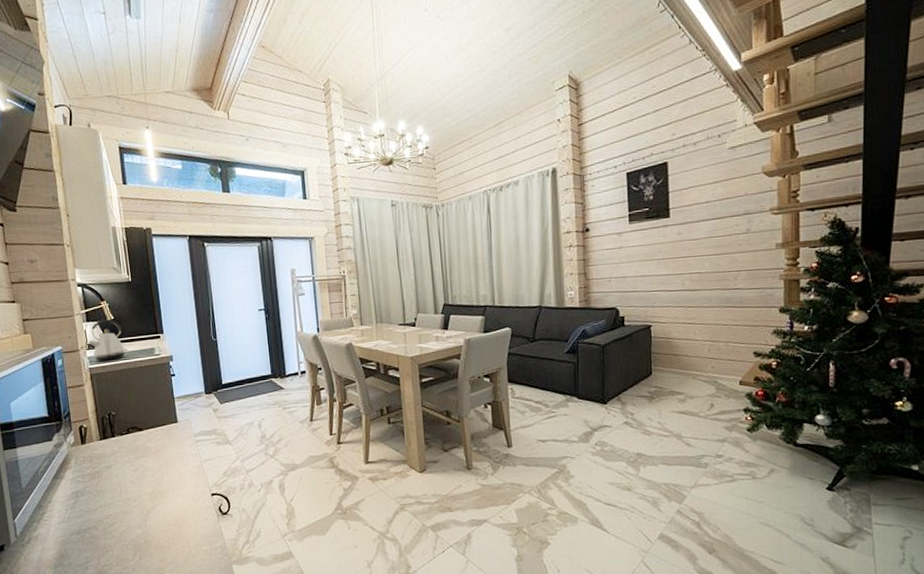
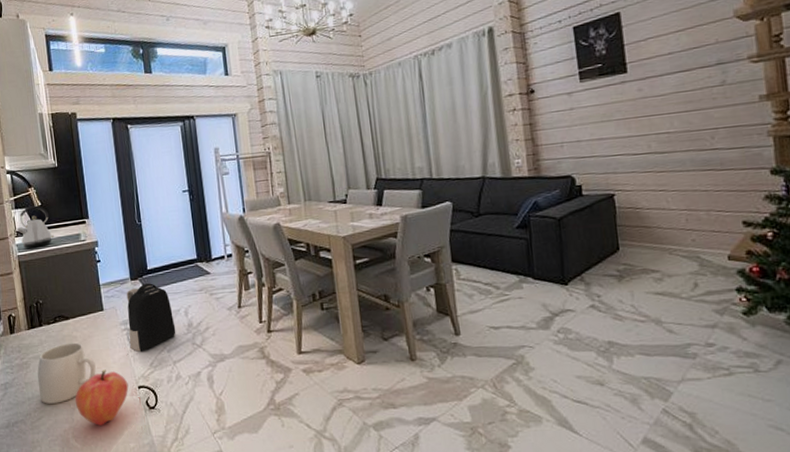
mug: none [109,453,170,511] -> present [37,342,96,404]
fruit: none [147,478,202,531] -> present [74,370,129,426]
backpack: none [200,397,250,462] -> present [126,283,176,353]

